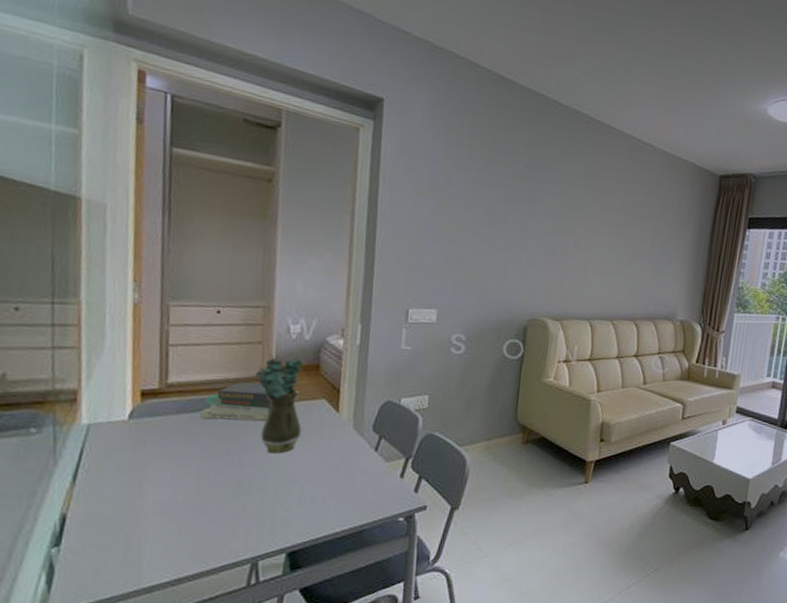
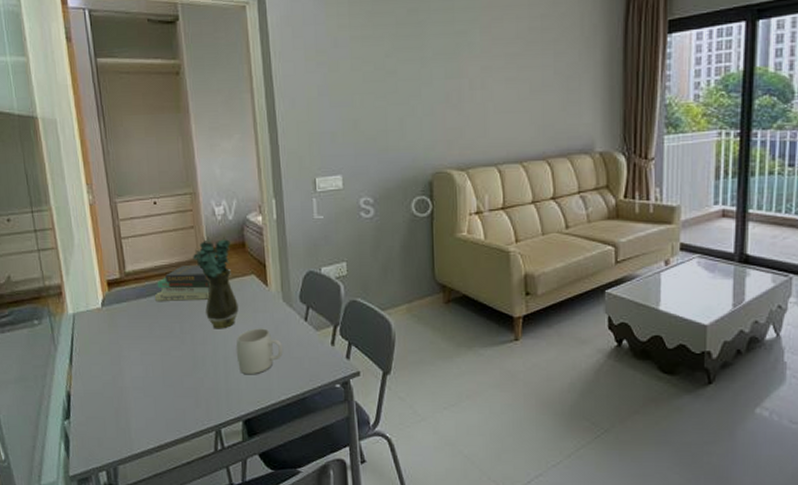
mug: none [290,455,347,504] -> present [235,328,284,375]

